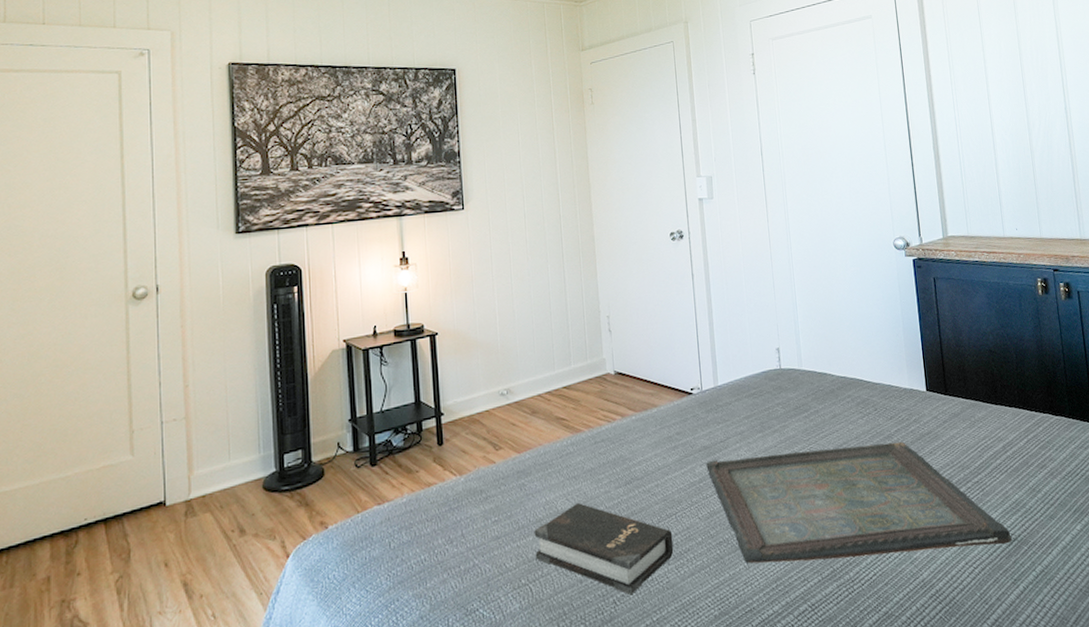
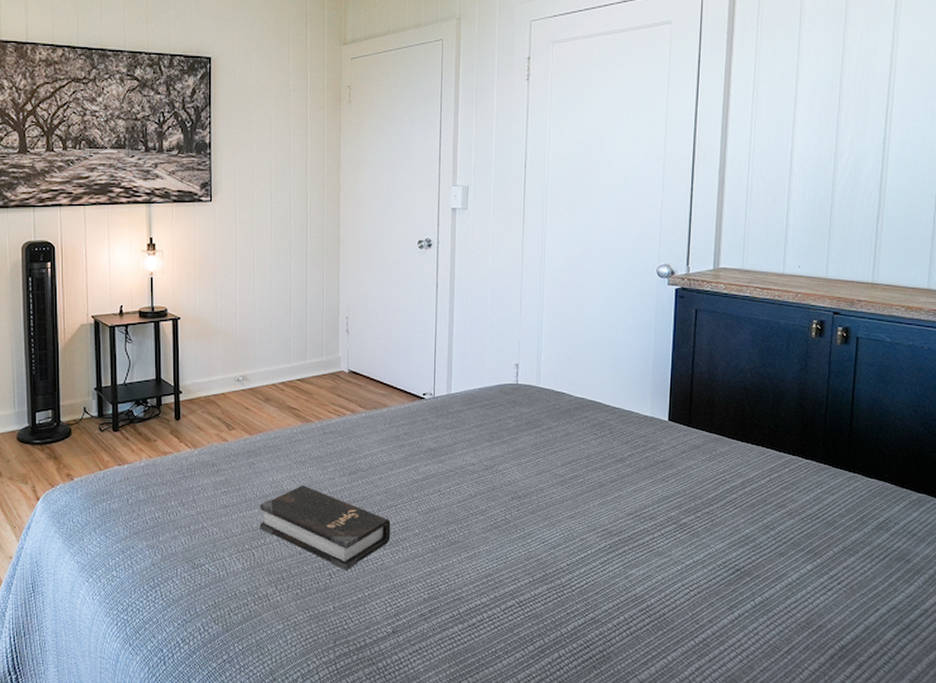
serving tray: present [706,441,1012,564] -> none [430,462,735,573]

